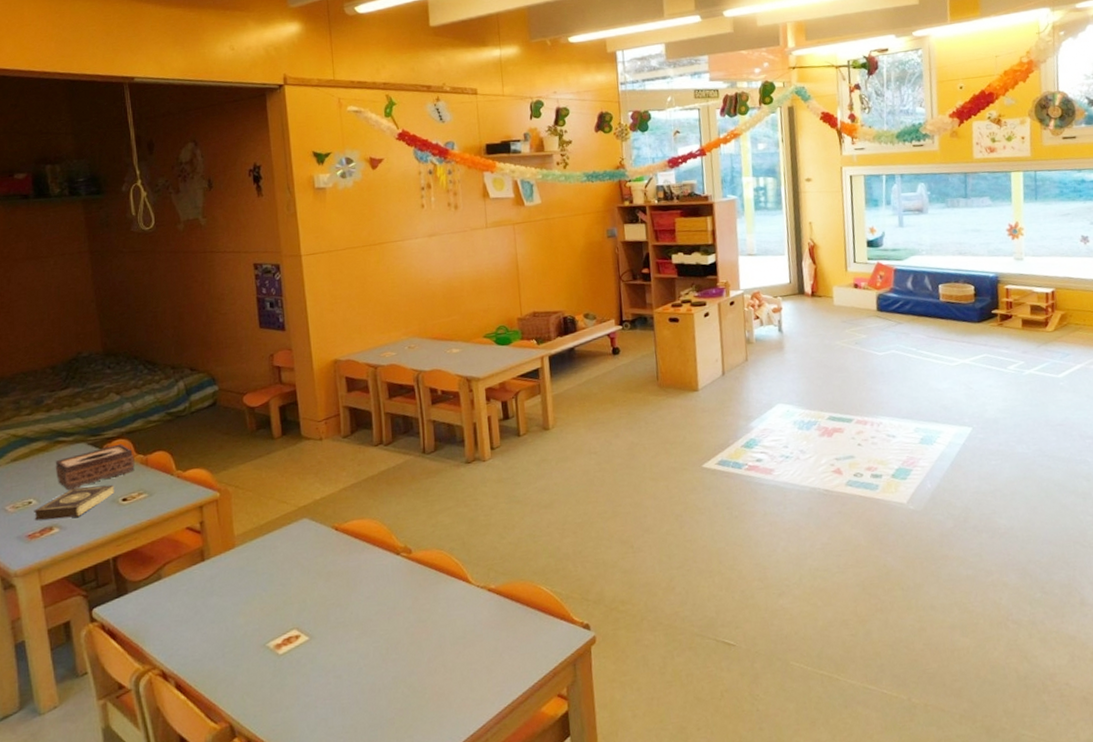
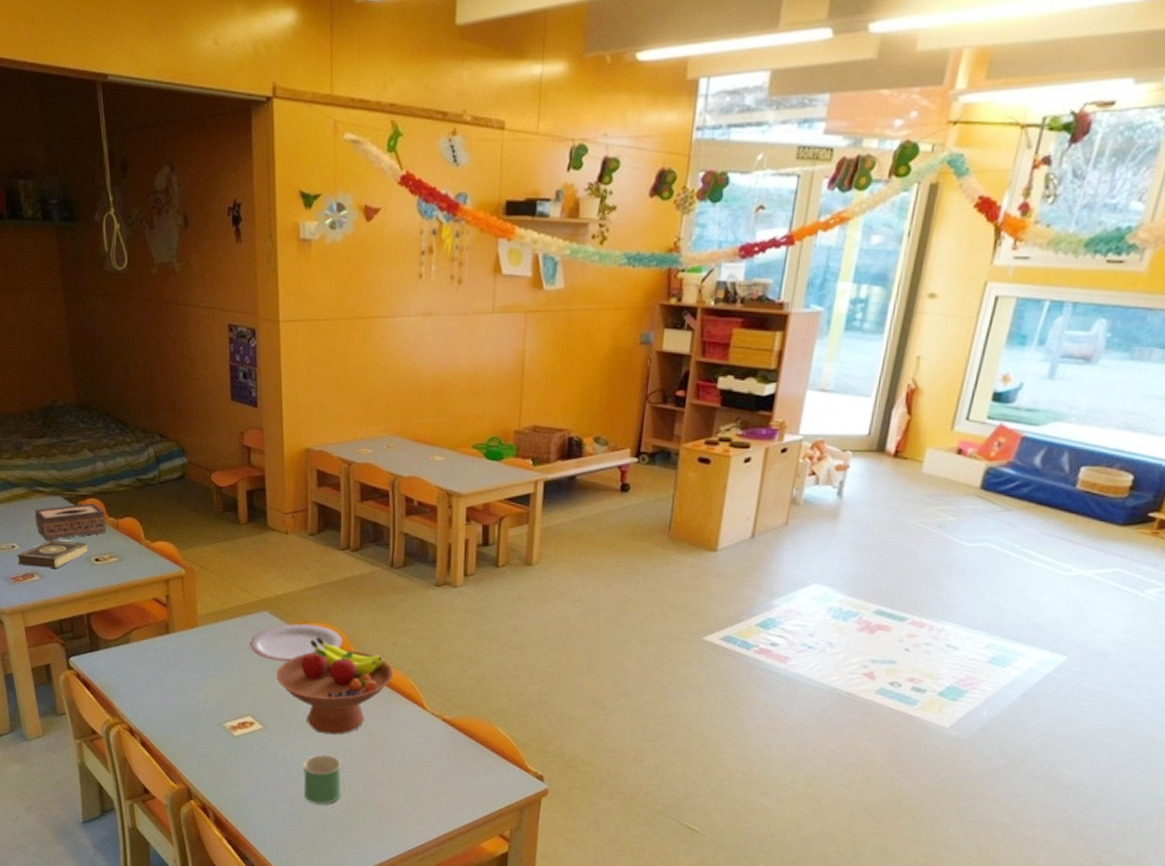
plate: none [290,521,384,566] -> present [250,623,343,661]
fruit bowl: none [320,533,436,632] -> present [276,637,393,735]
mug: none [354,651,397,709] -> present [302,754,342,805]

